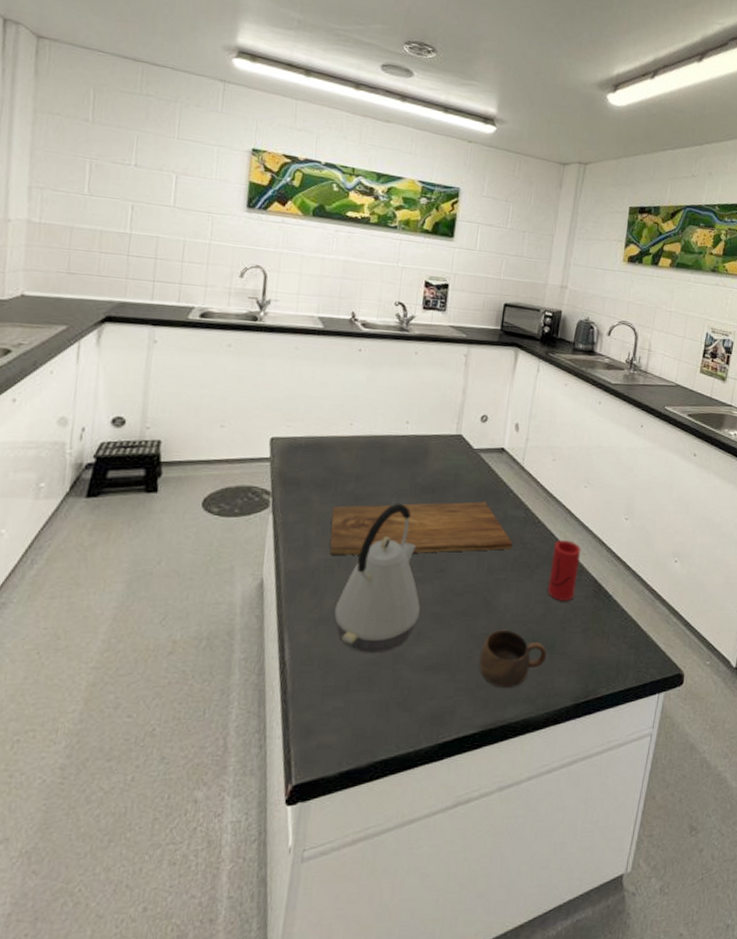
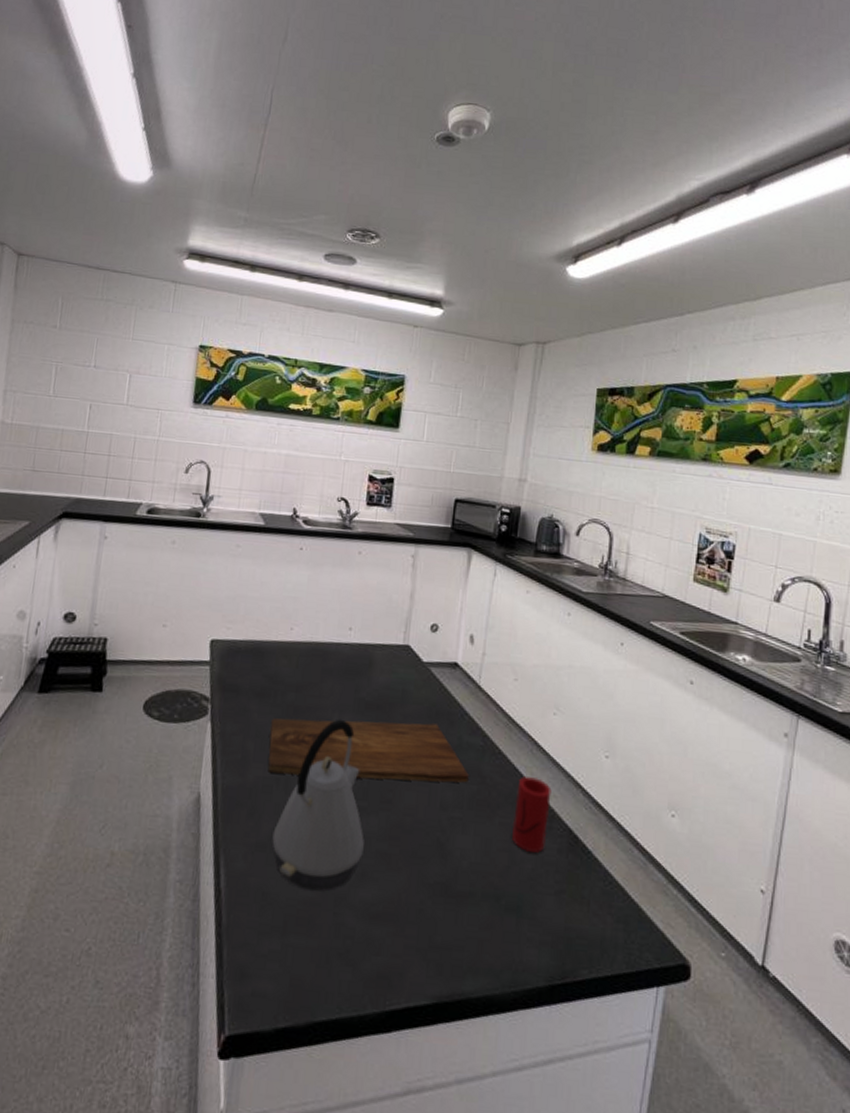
cup: present [479,629,547,689] -> none [432,879,513,955]

